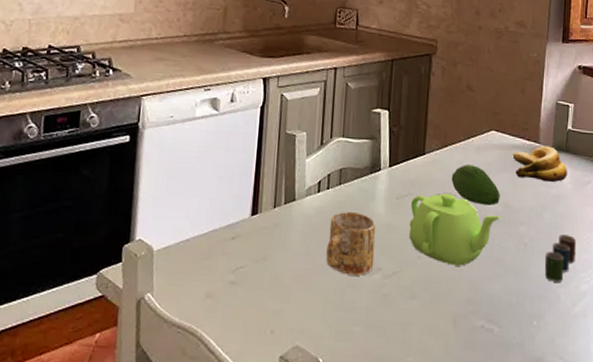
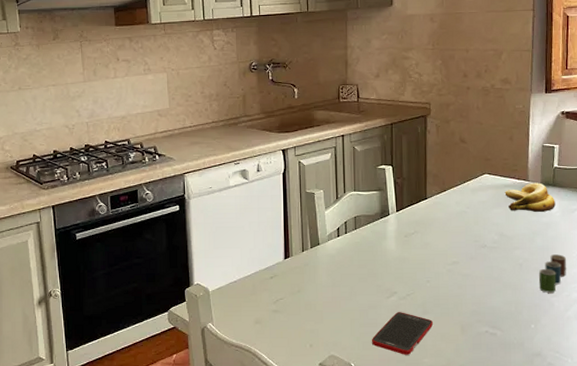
mug: present [326,212,376,276] -> none [349,250,390,299]
cell phone: none [345,294,421,351] -> present [371,312,433,355]
teapot: present [409,194,500,266] -> none [417,229,497,286]
fruit: present [451,165,501,205] -> none [451,204,497,236]

